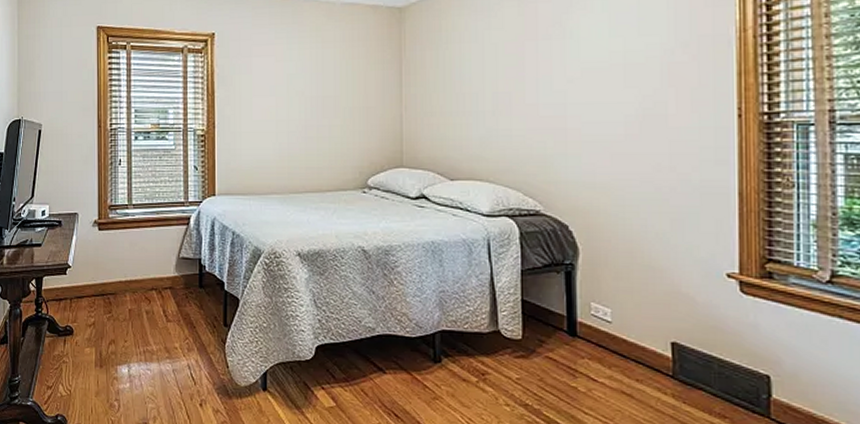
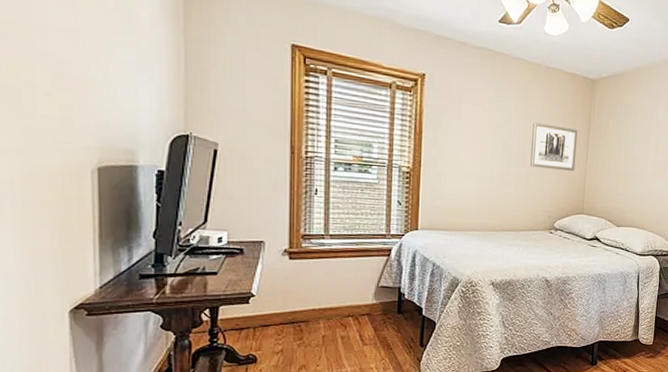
wall art: none [332,66,388,117] -> present [530,122,578,171]

